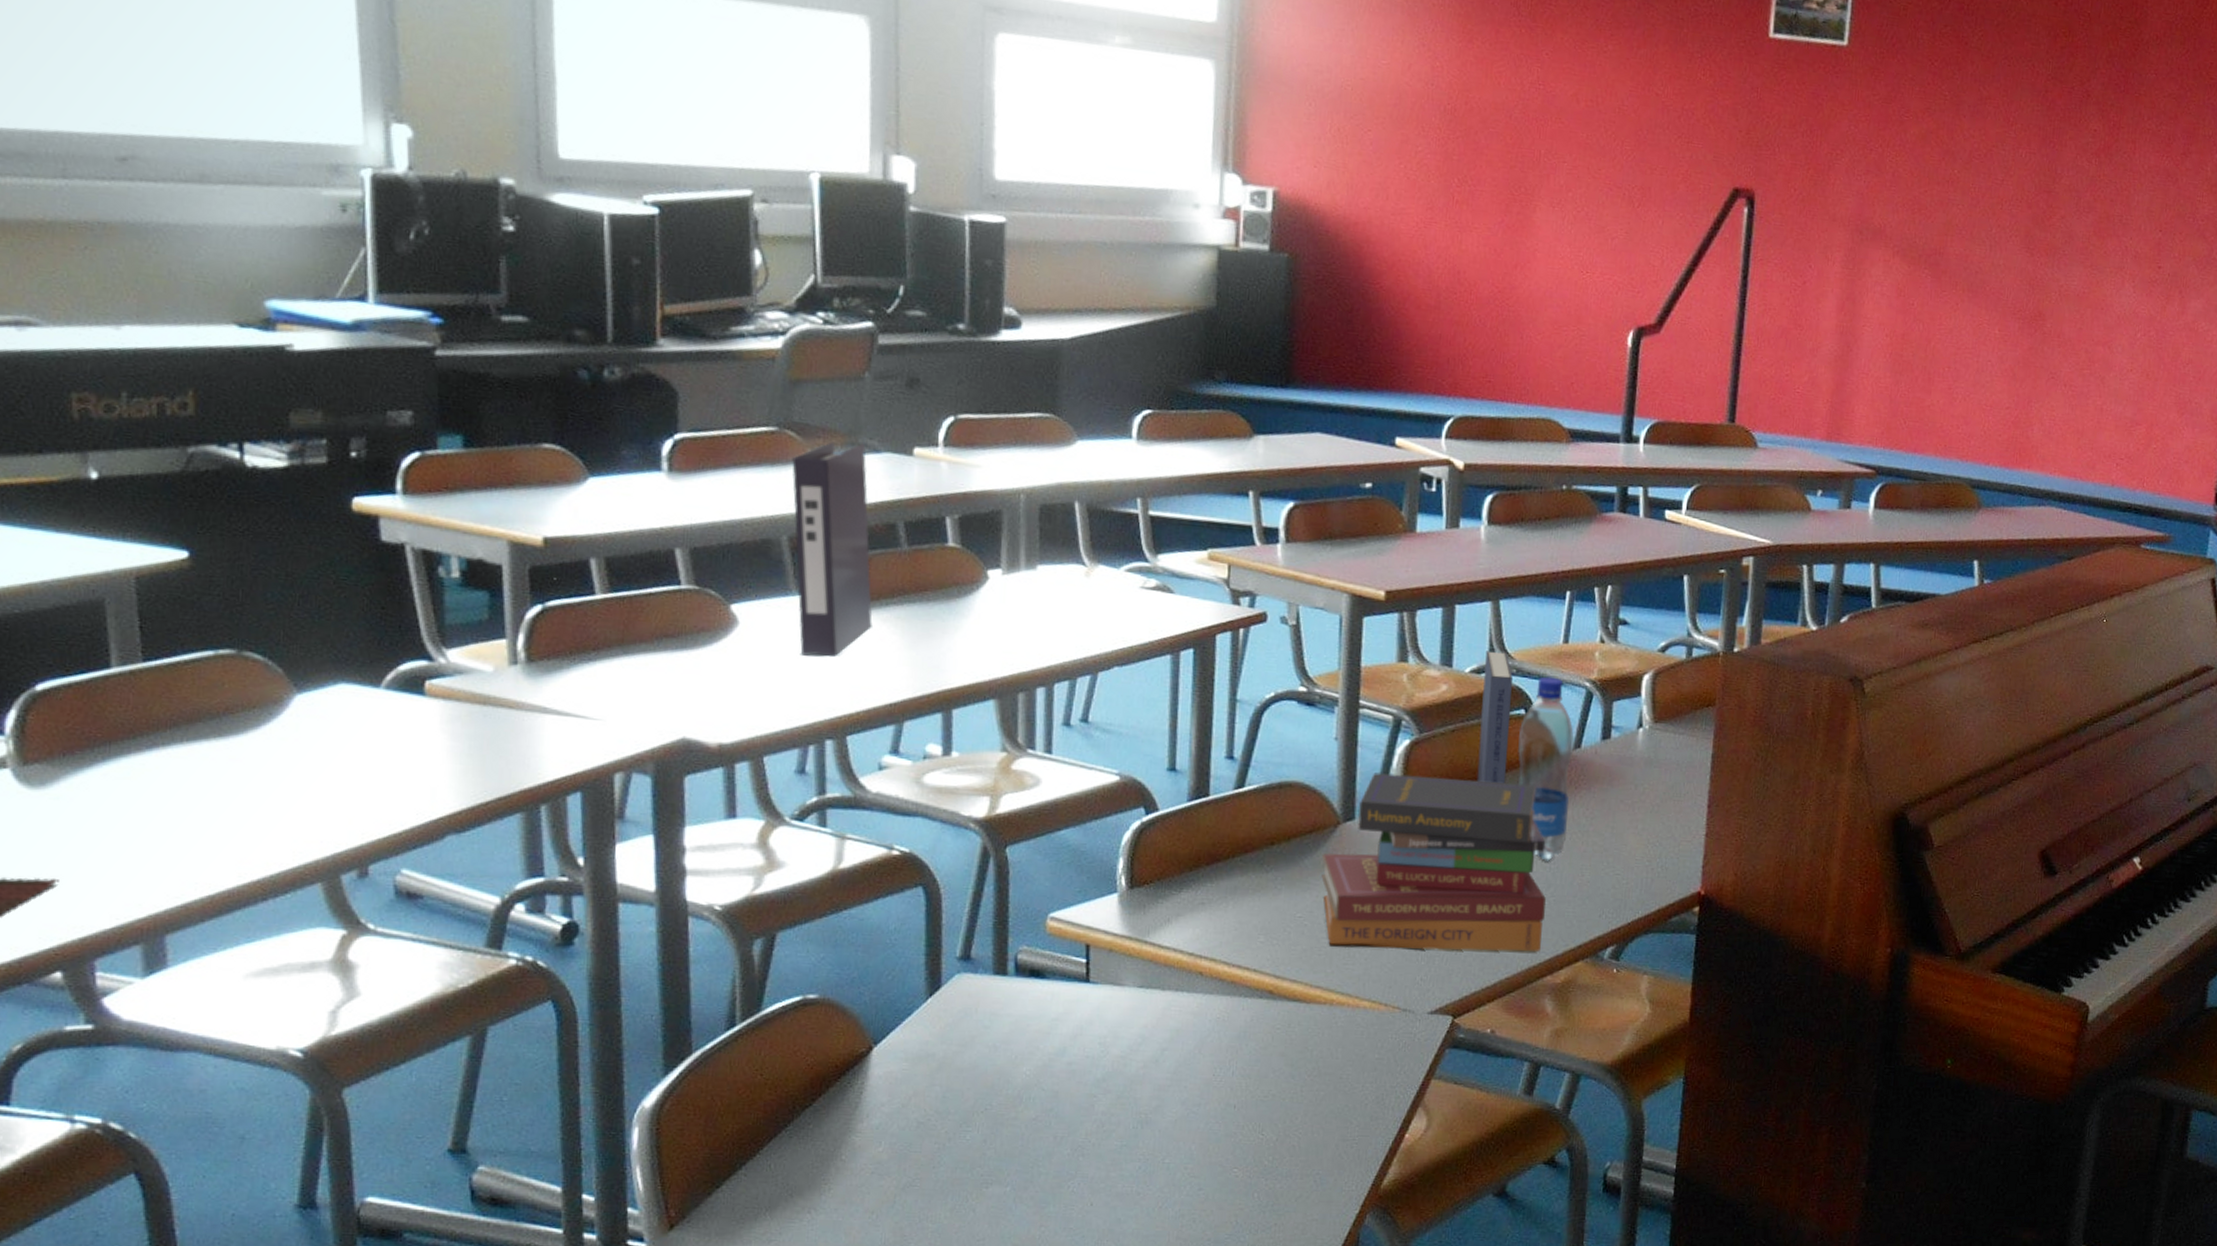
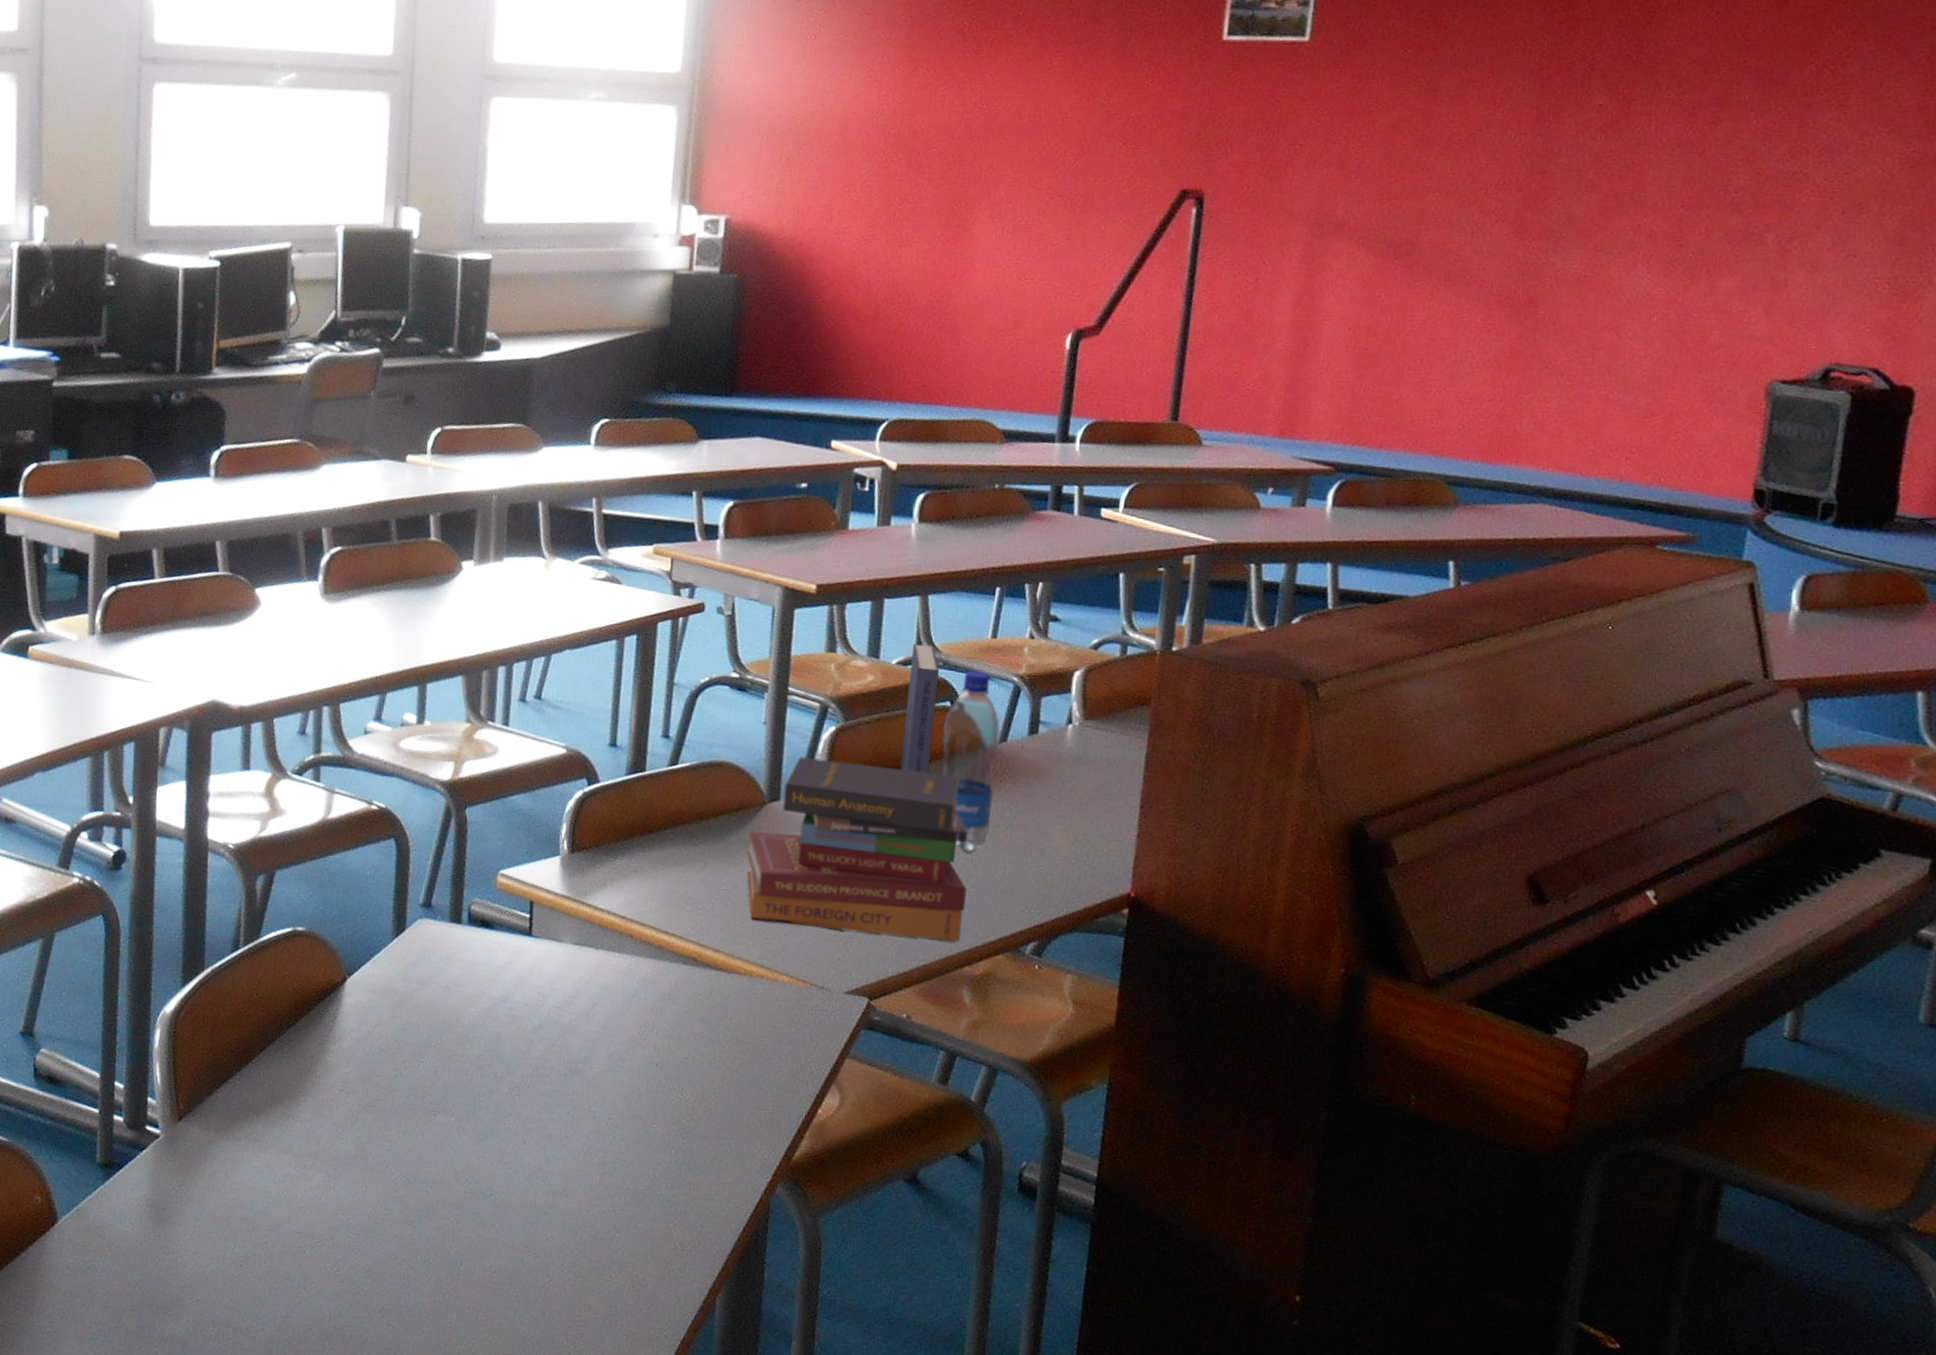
binder: present [792,442,873,657] -> none [307,451,368,635]

